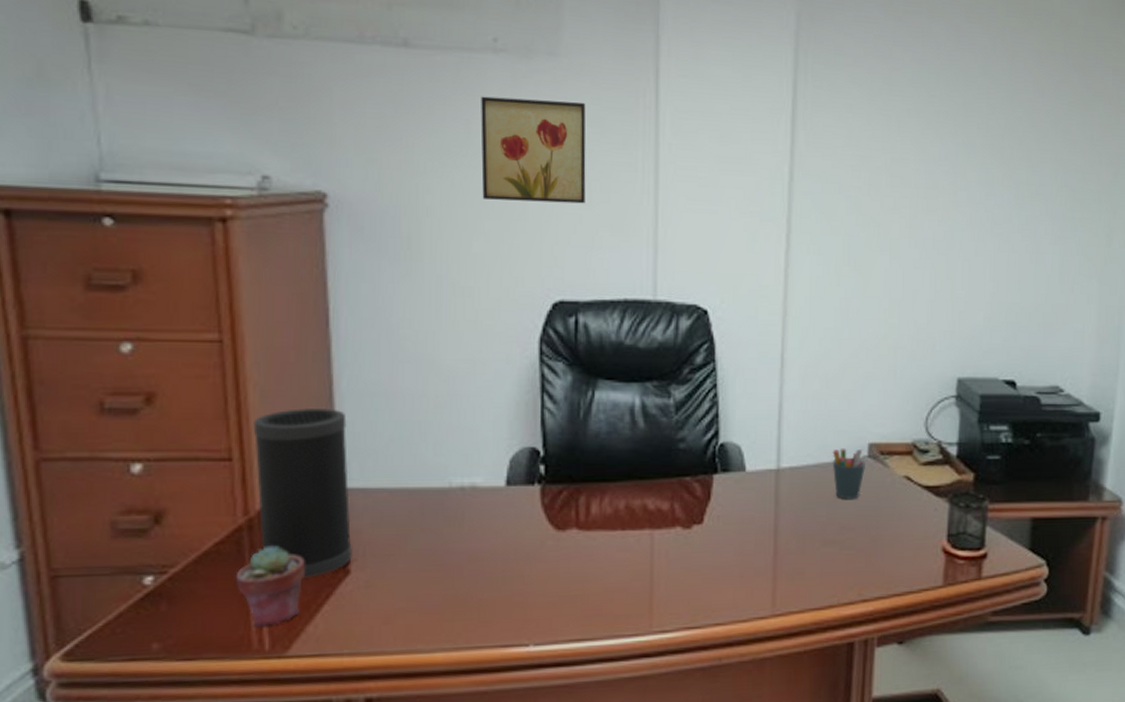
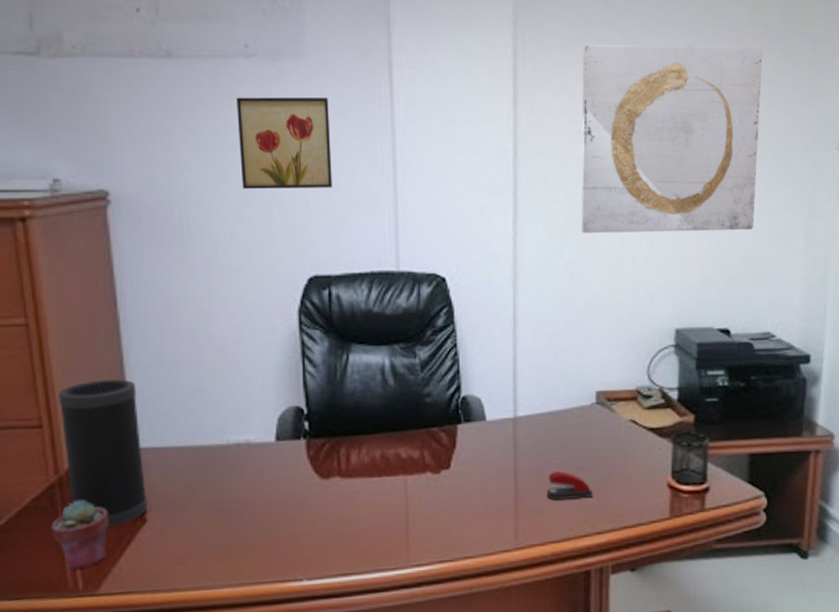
stapler: none [809,531,860,563] -> present [546,471,593,501]
pen holder: present [832,448,865,499] -> none [563,397,594,443]
wall art: none [860,63,1062,274] -> present [581,44,763,233]

